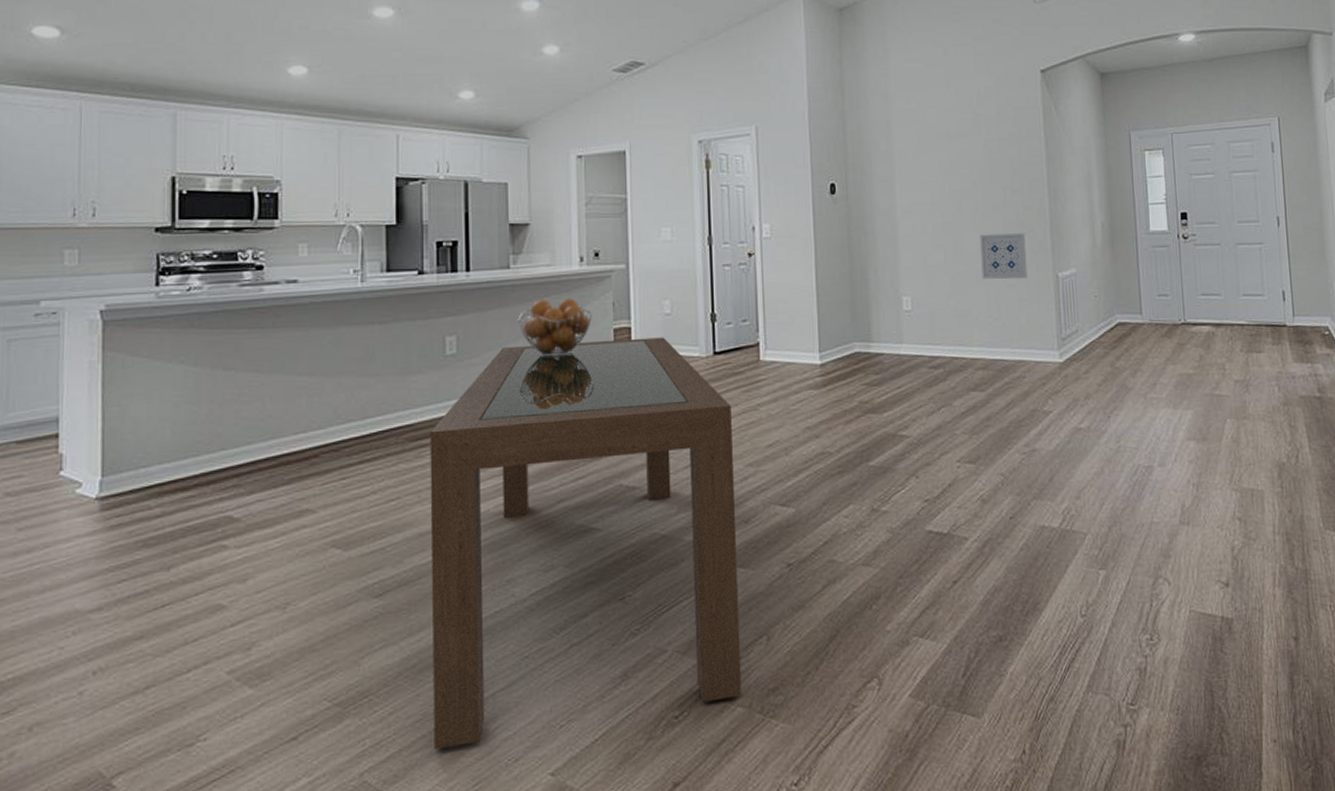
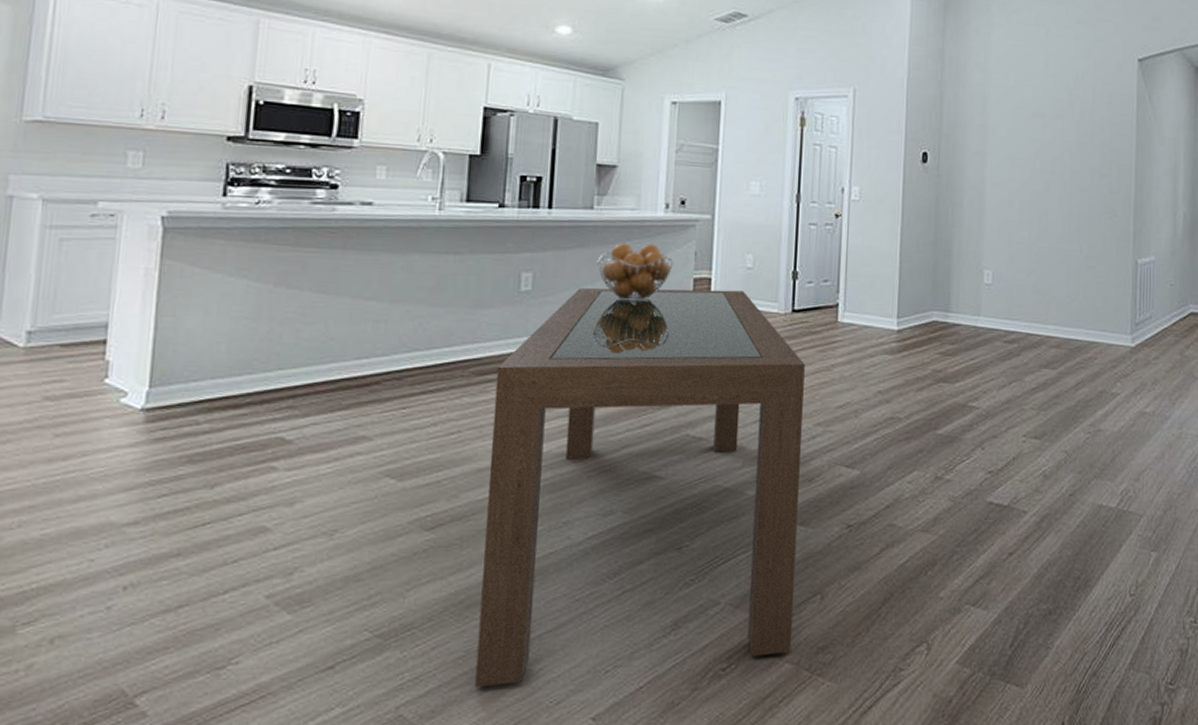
wall art: present [980,233,1028,280] -> none [1063,215,1109,262]

